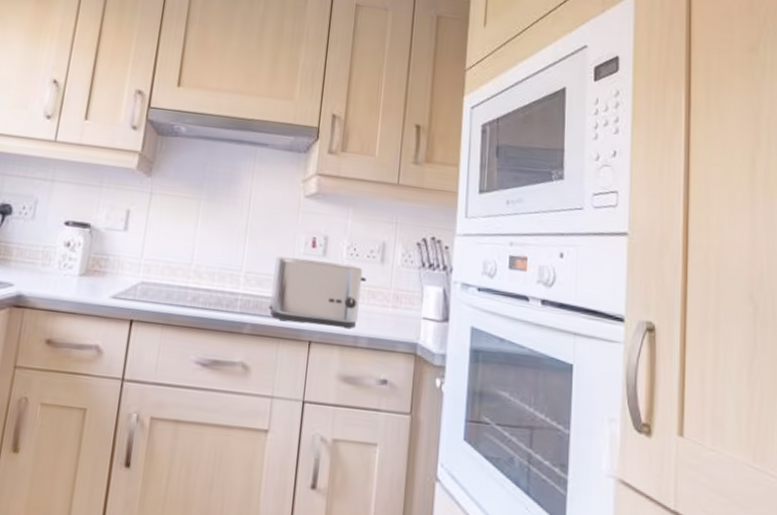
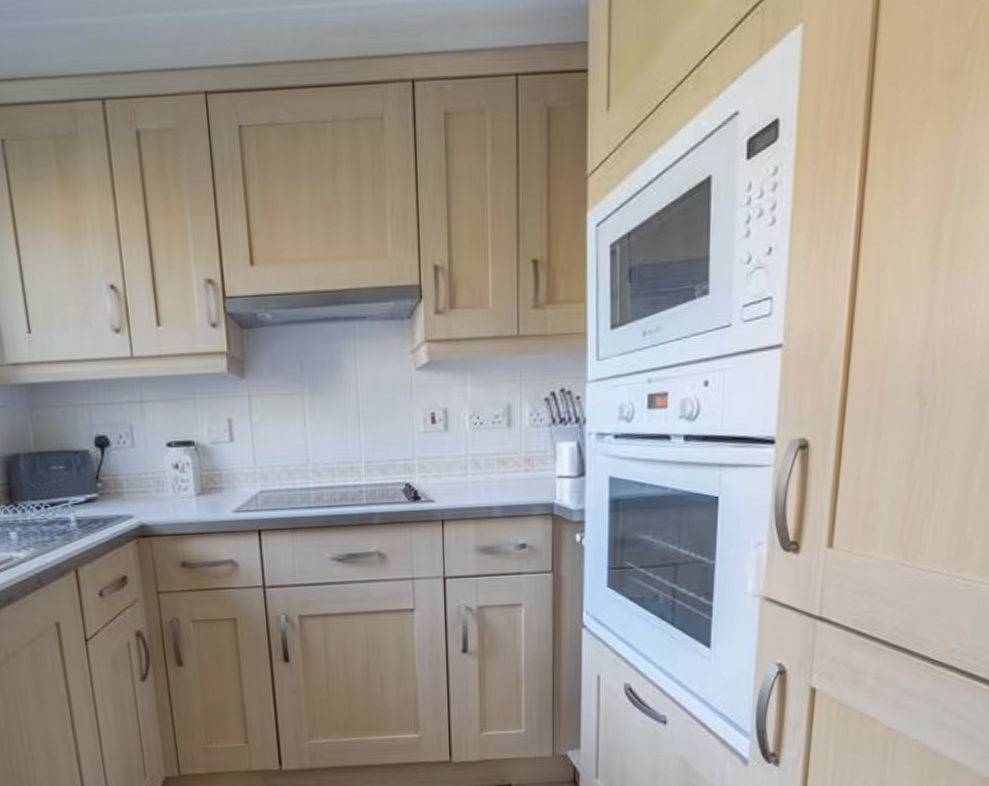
toaster: present [269,256,366,330] -> none [395,435,494,505]

